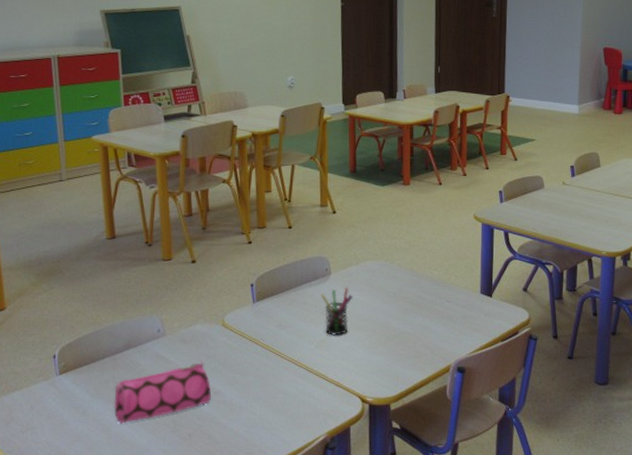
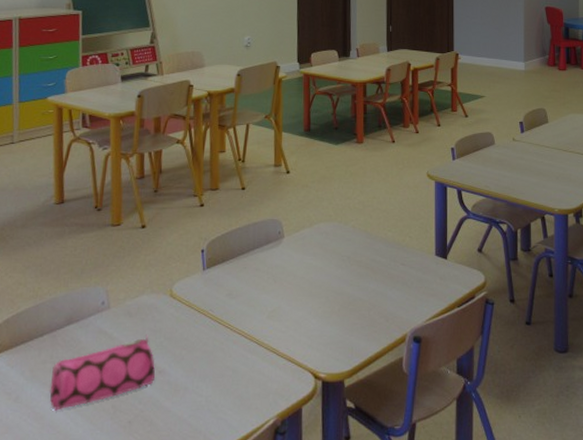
pen holder: present [320,287,353,336] -> none [273,251,306,304]

